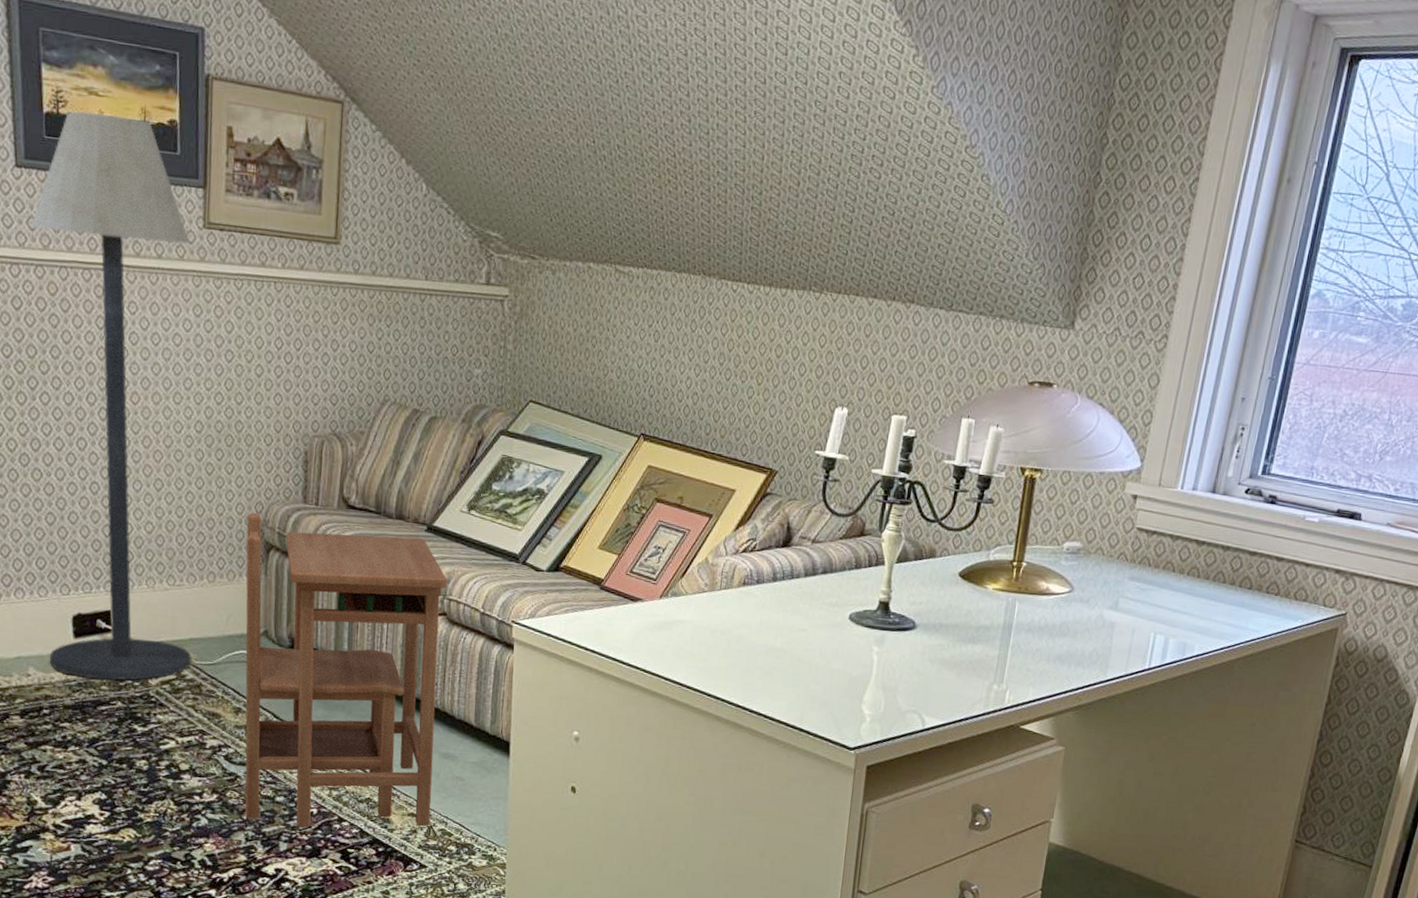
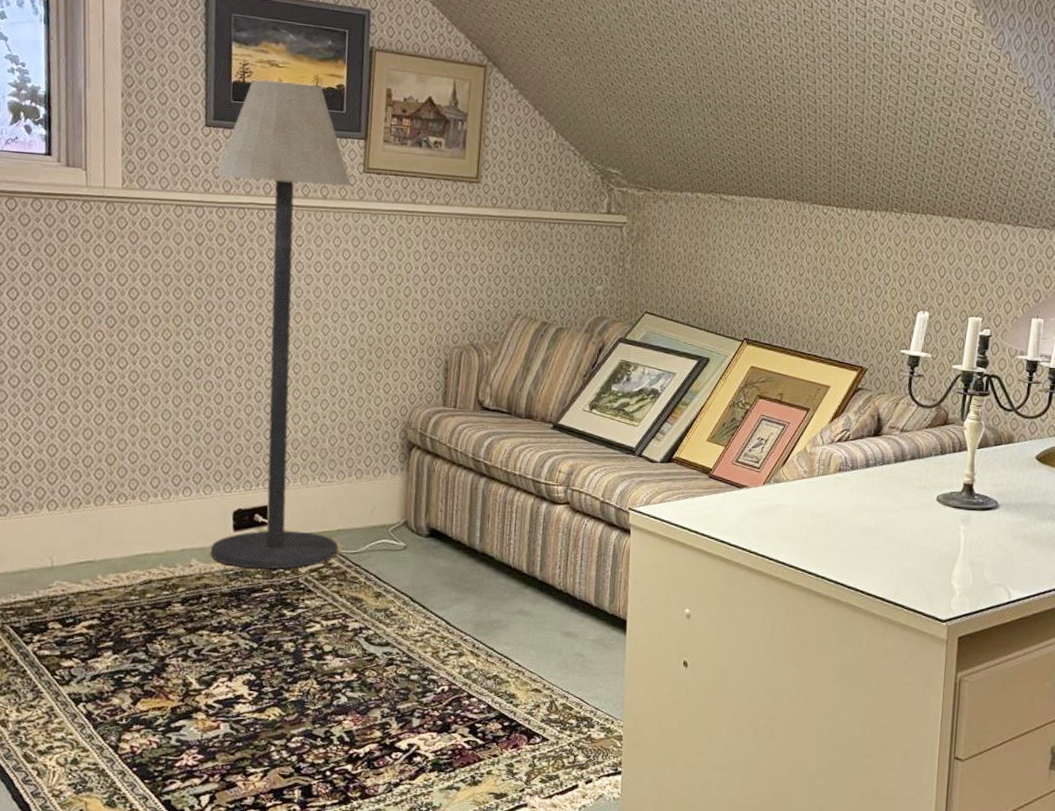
side table: present [245,512,447,828] -> none [382,415,571,704]

